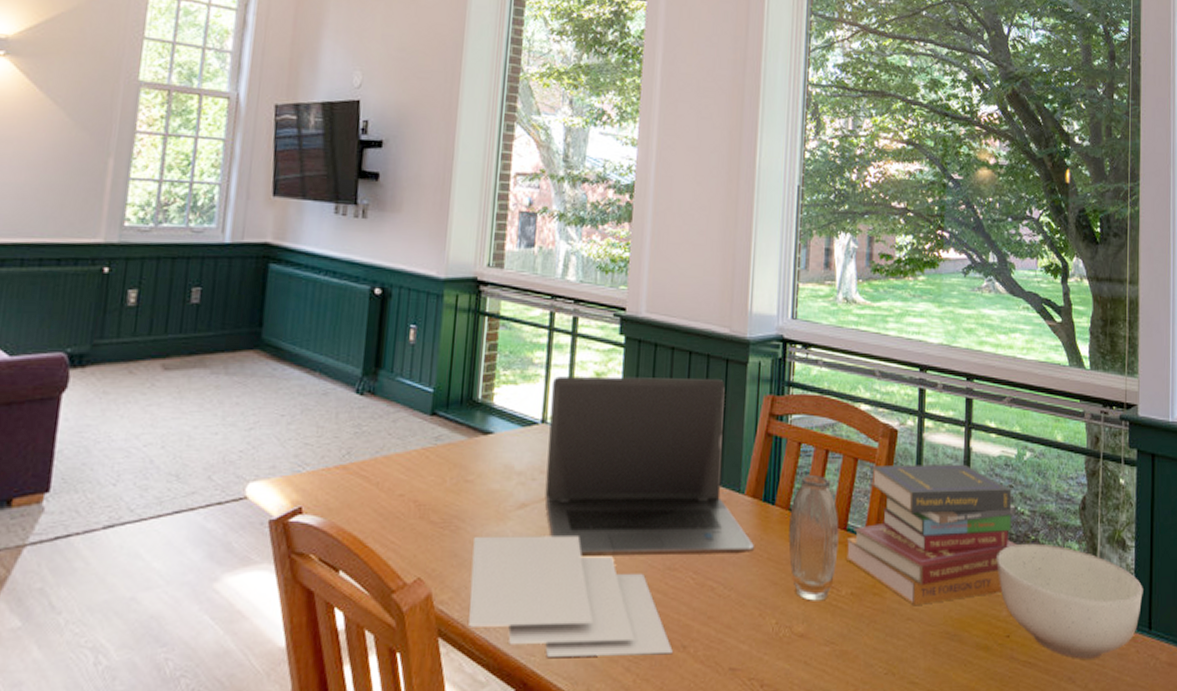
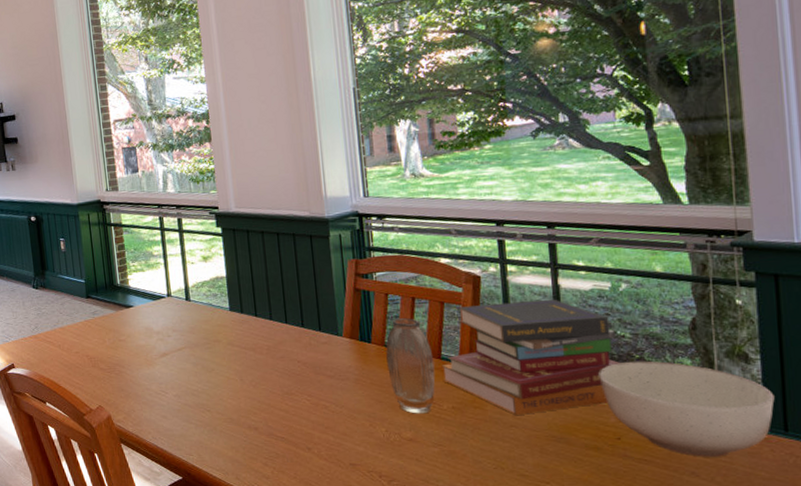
papers: present [468,536,673,657] -> none [133,373,300,456]
laptop computer: present [544,376,755,556] -> none [170,252,359,387]

